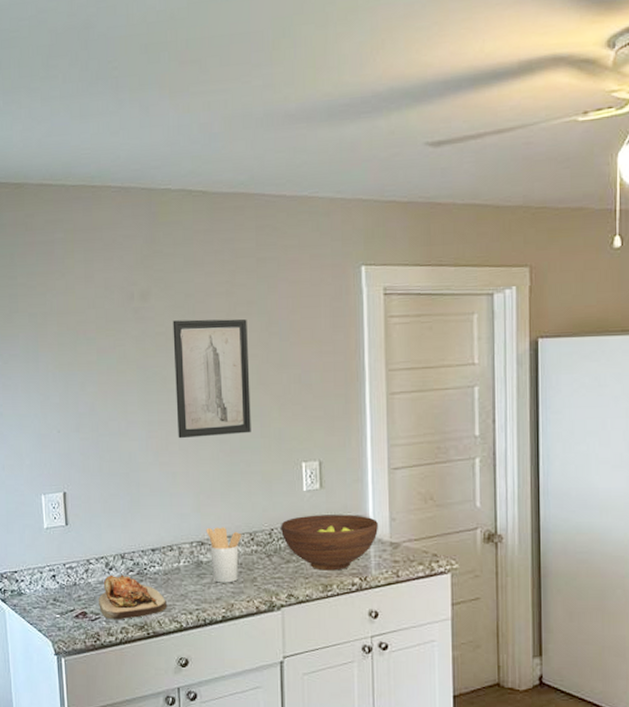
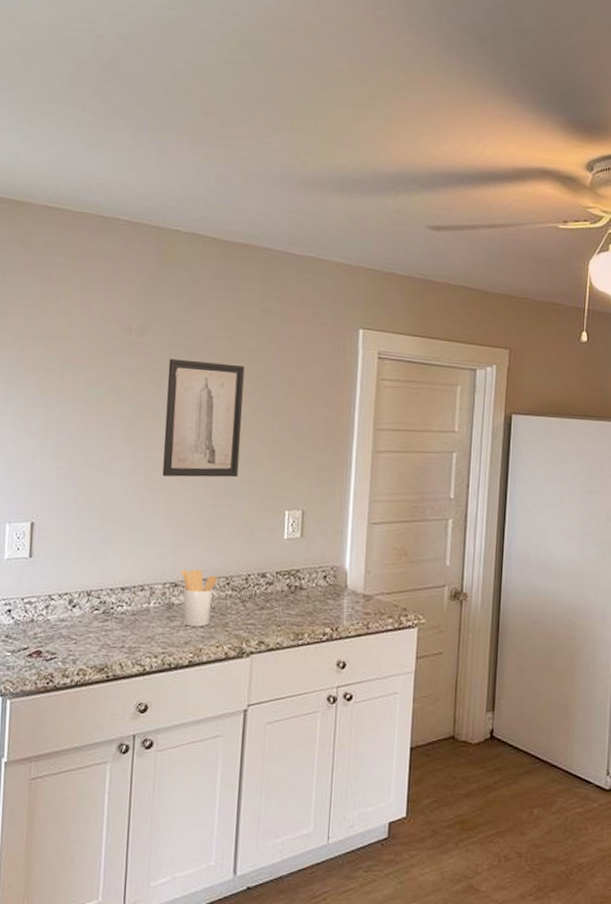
cutting board: present [99,574,168,620] -> none [56,613,132,661]
fruit bowl: present [281,514,378,571] -> none [258,563,353,620]

